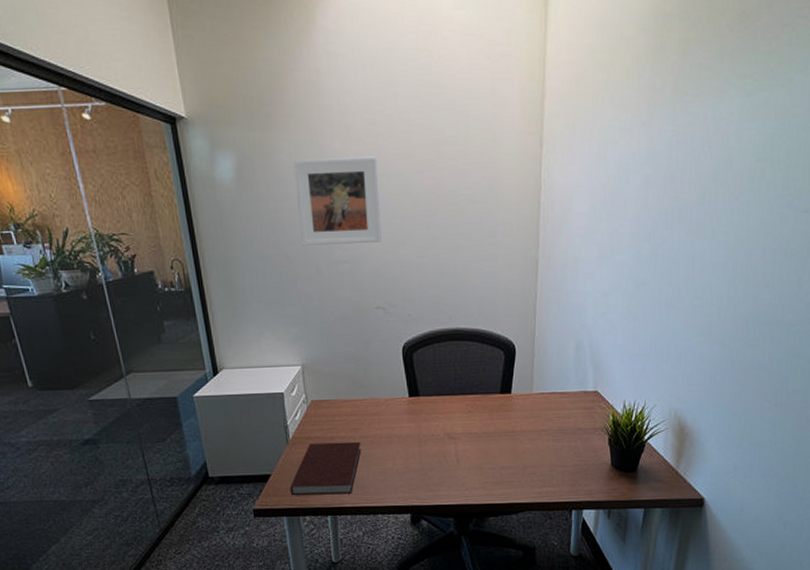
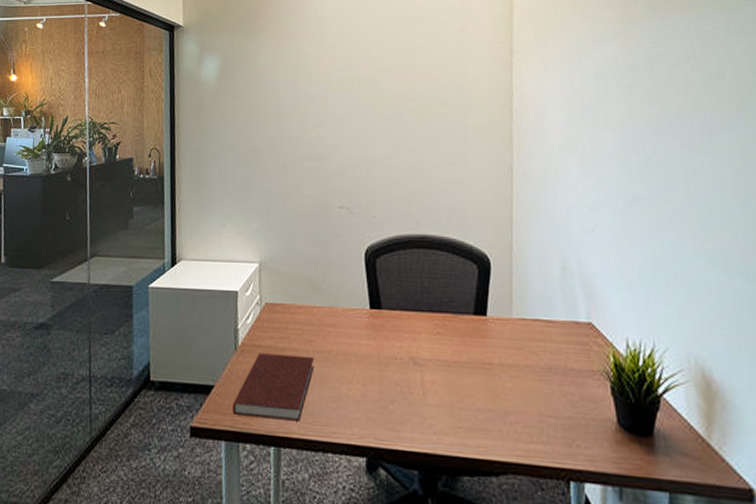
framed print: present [293,156,382,246] -> none [270,61,349,141]

